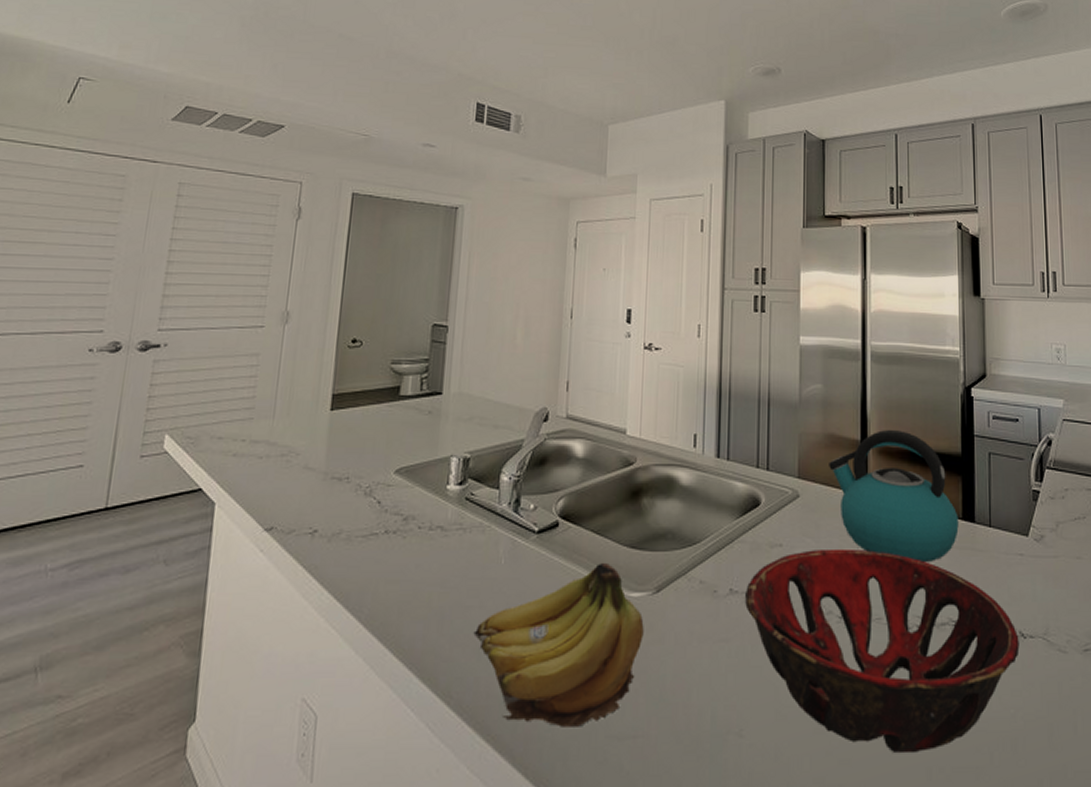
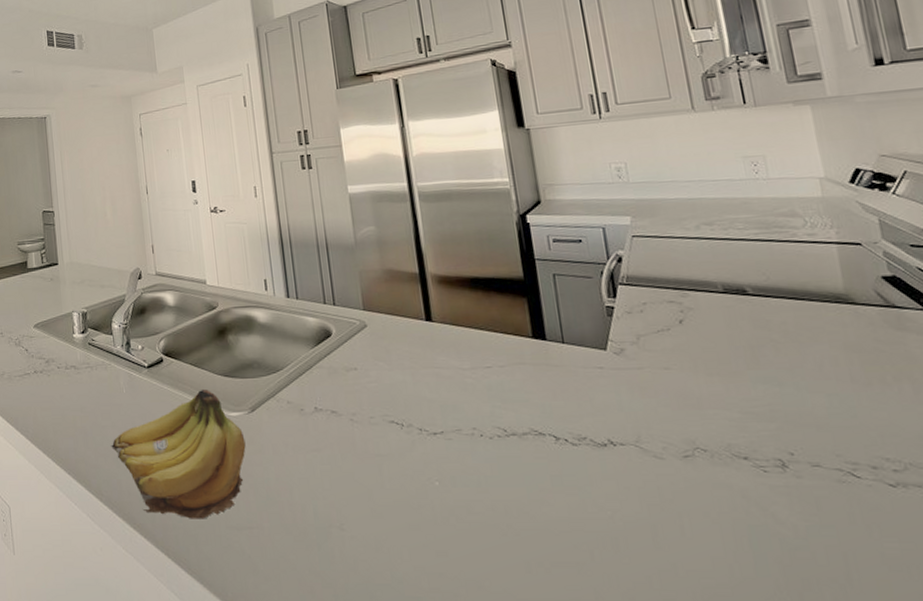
decorative bowl: present [745,548,1020,754] -> none [329,369,610,549]
kettle: present [829,429,959,563] -> none [391,260,530,379]

